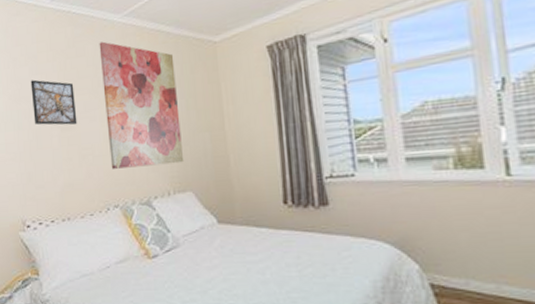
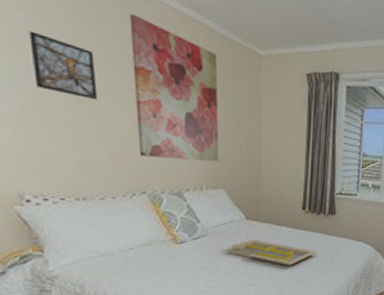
serving tray: none [202,247,312,279] -> present [228,239,318,266]

